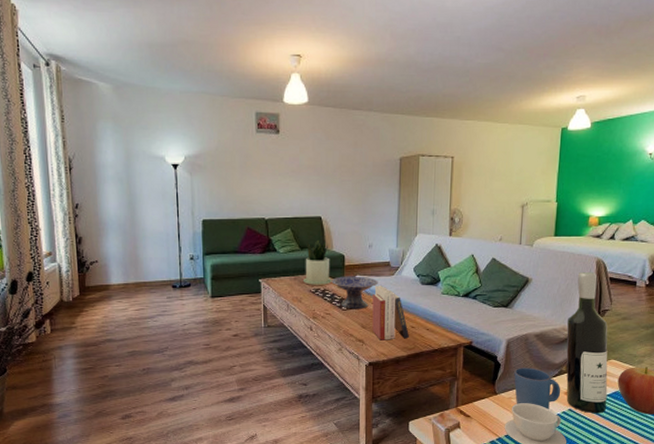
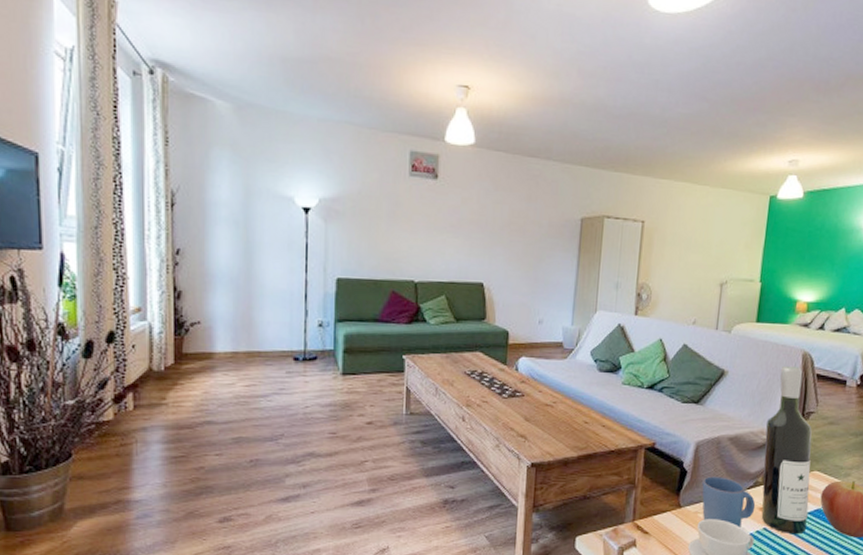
planter: present [302,239,332,286] -> none [456,310,492,368]
decorative bowl: present [331,276,378,309] -> none [491,356,548,398]
books: present [372,286,409,341] -> none [537,370,581,437]

